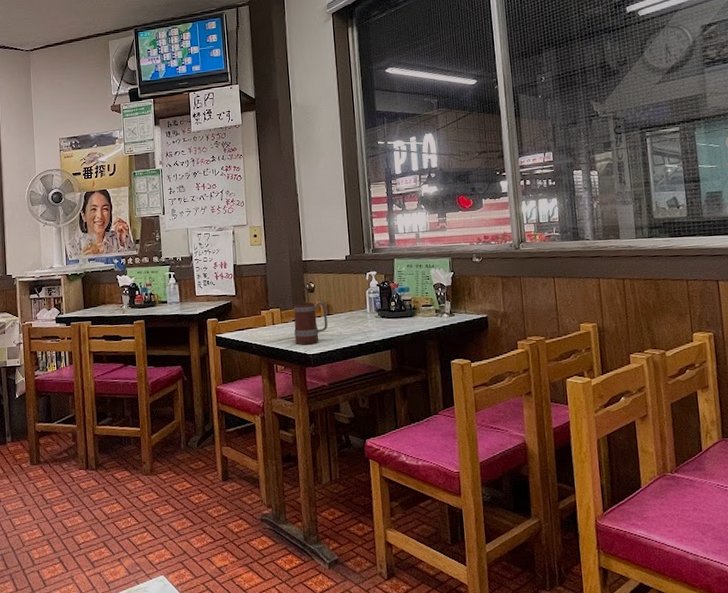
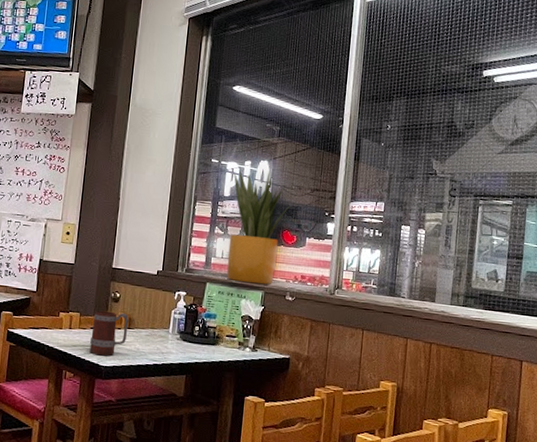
planter: none [402,142,461,253] -> present [227,170,290,285]

